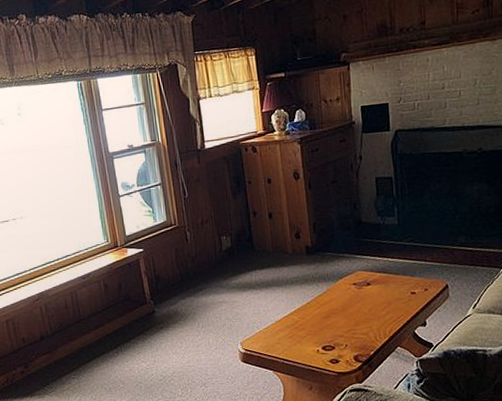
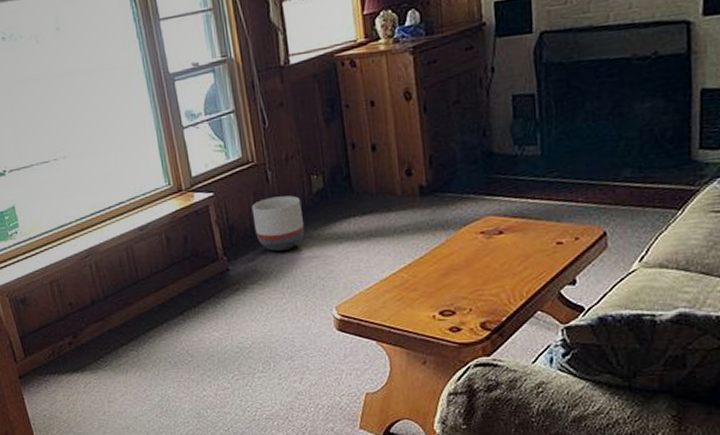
planter: none [174,252,216,298] -> present [251,195,305,252]

